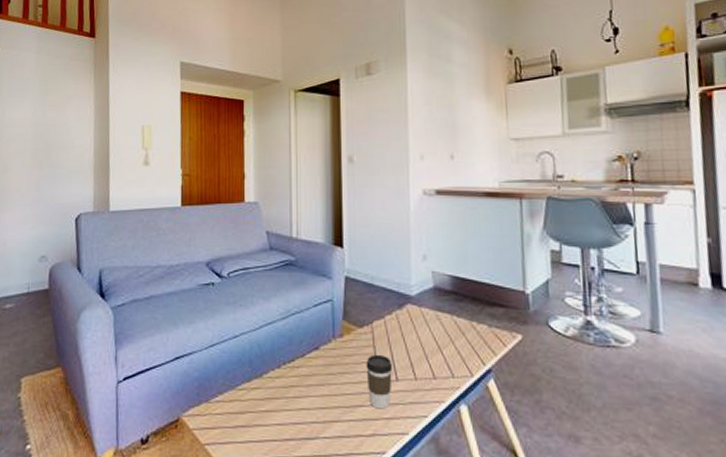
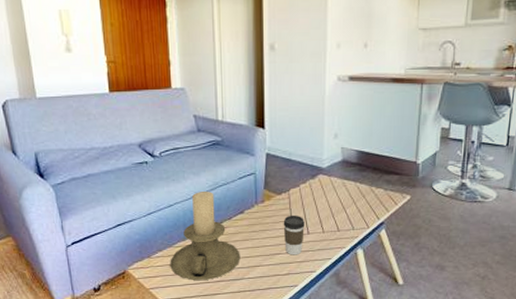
candle holder: none [231,321,315,437] -> present [170,192,241,280]

